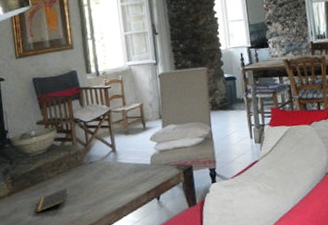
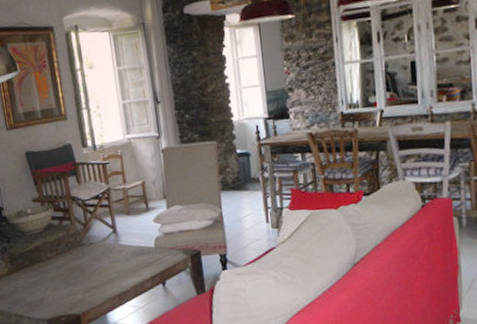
notepad: present [35,187,68,213] -> none [36,269,68,294]

